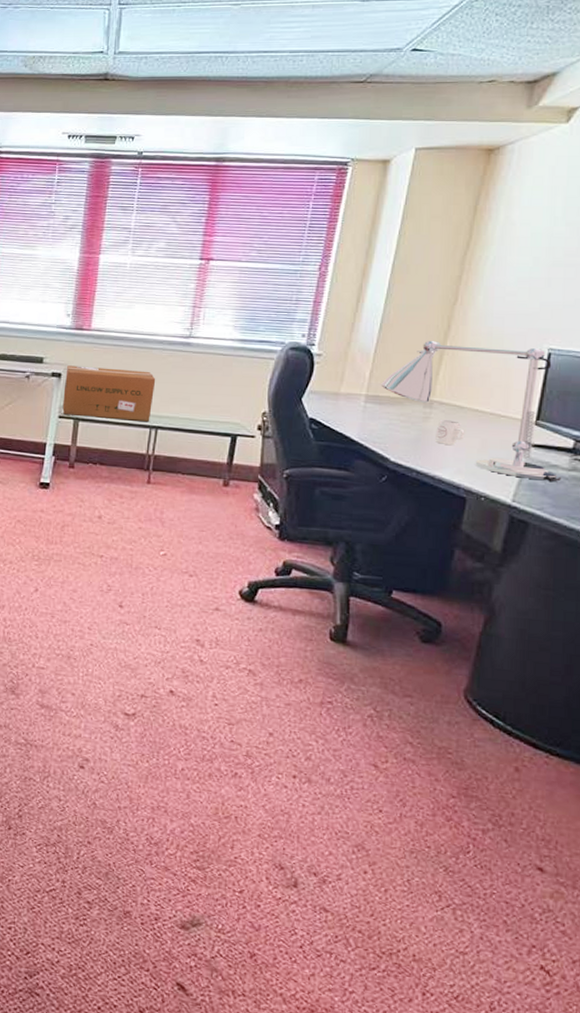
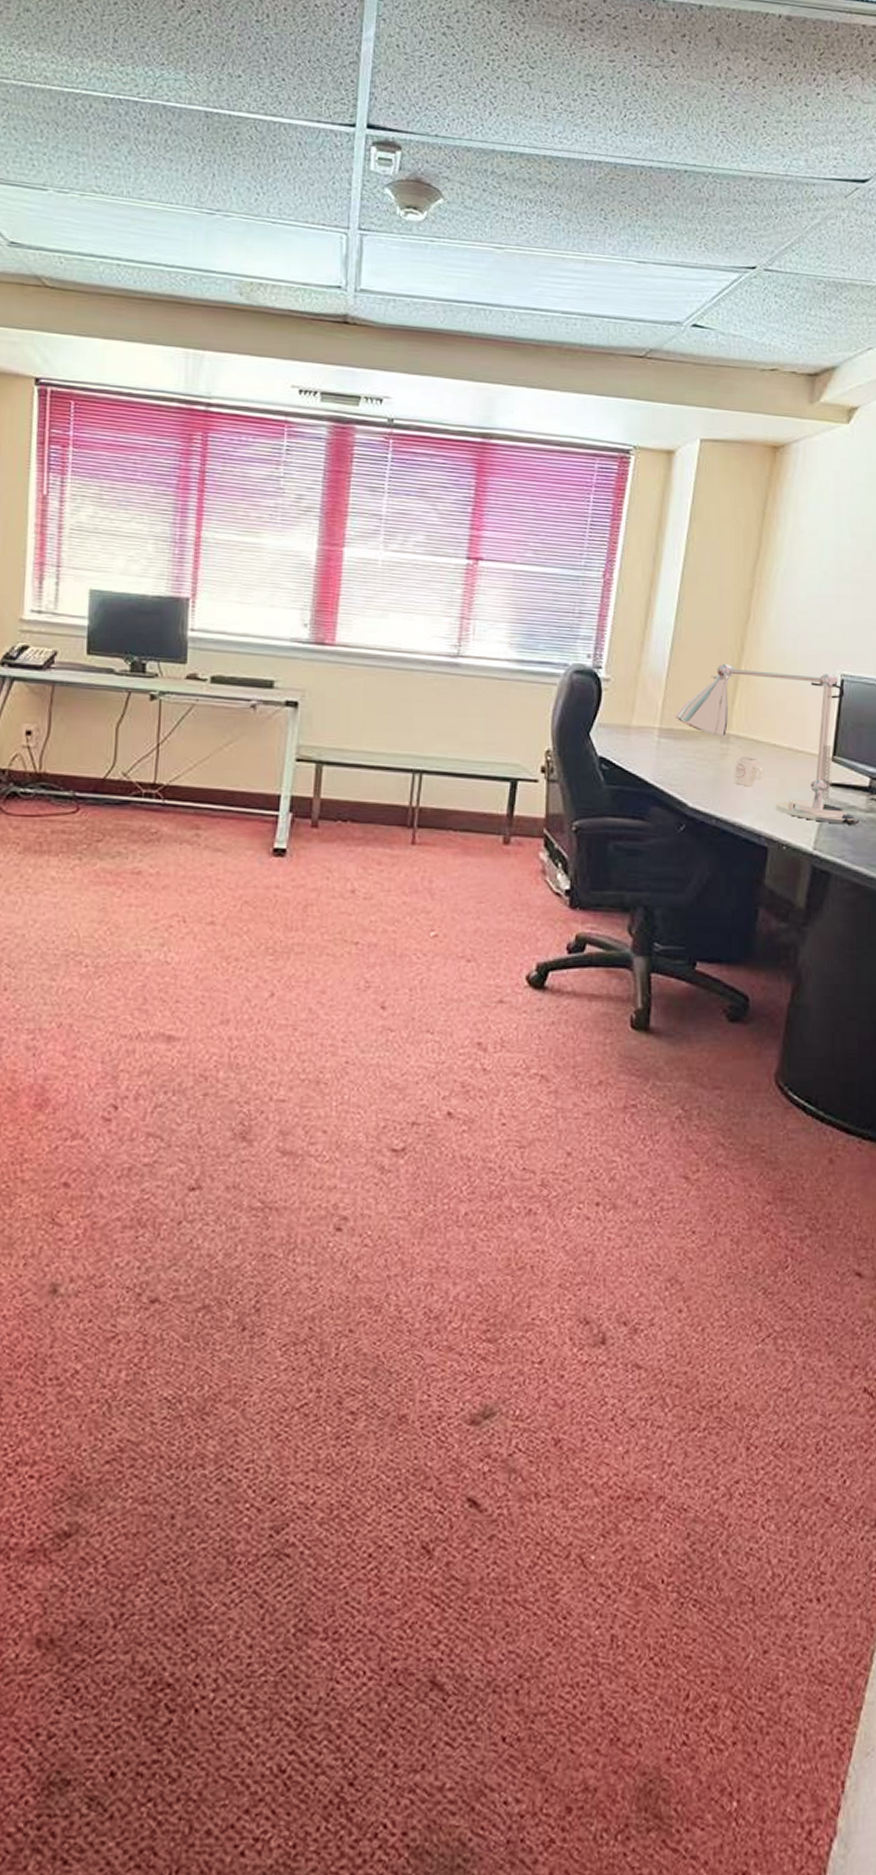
box: present [62,365,156,423] -> none [301,691,419,765]

